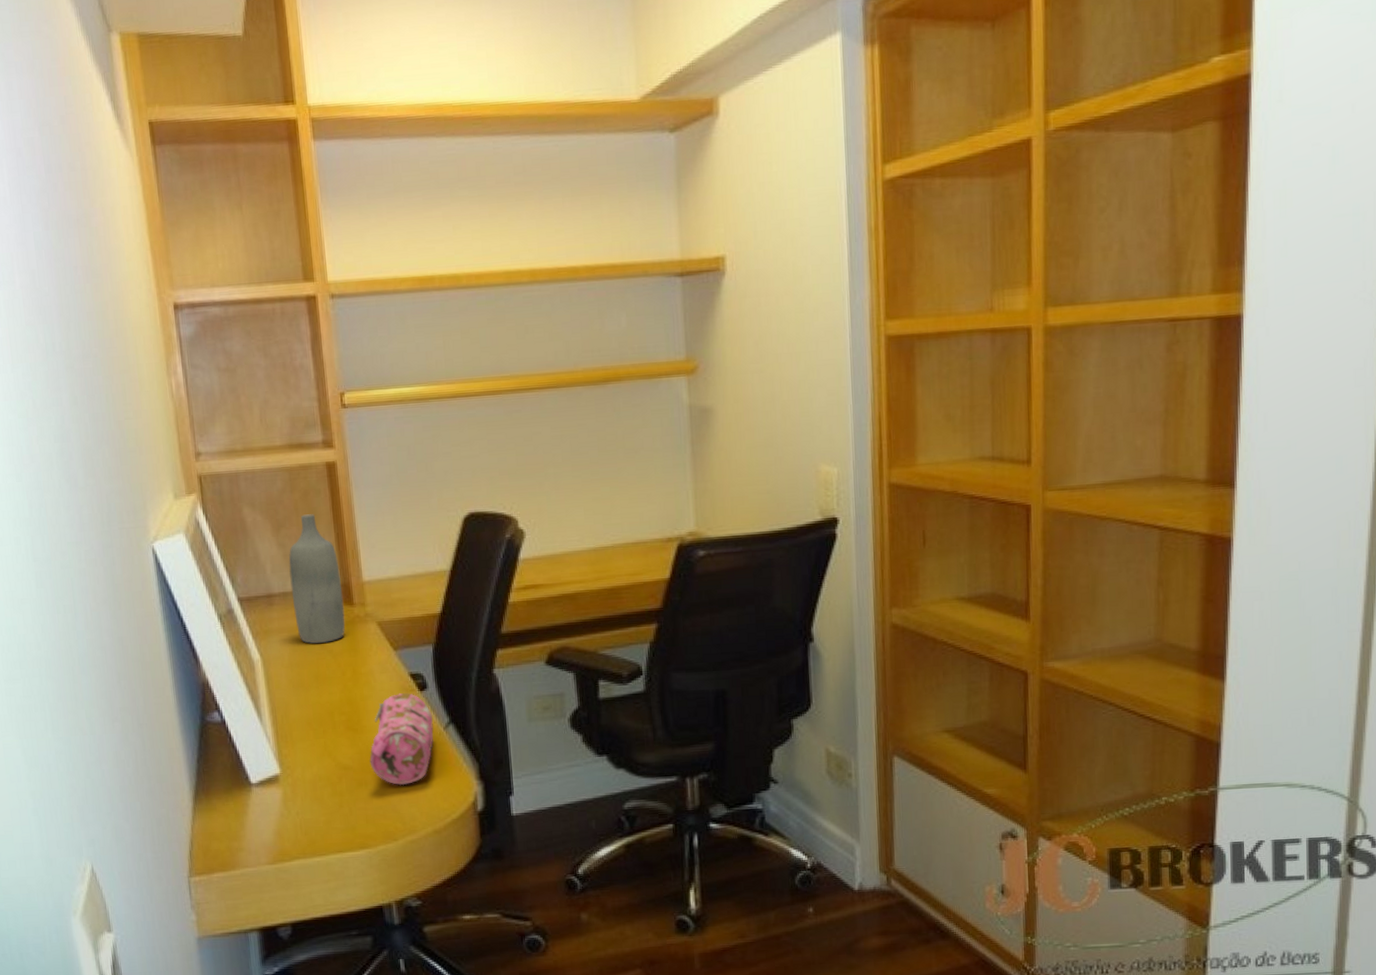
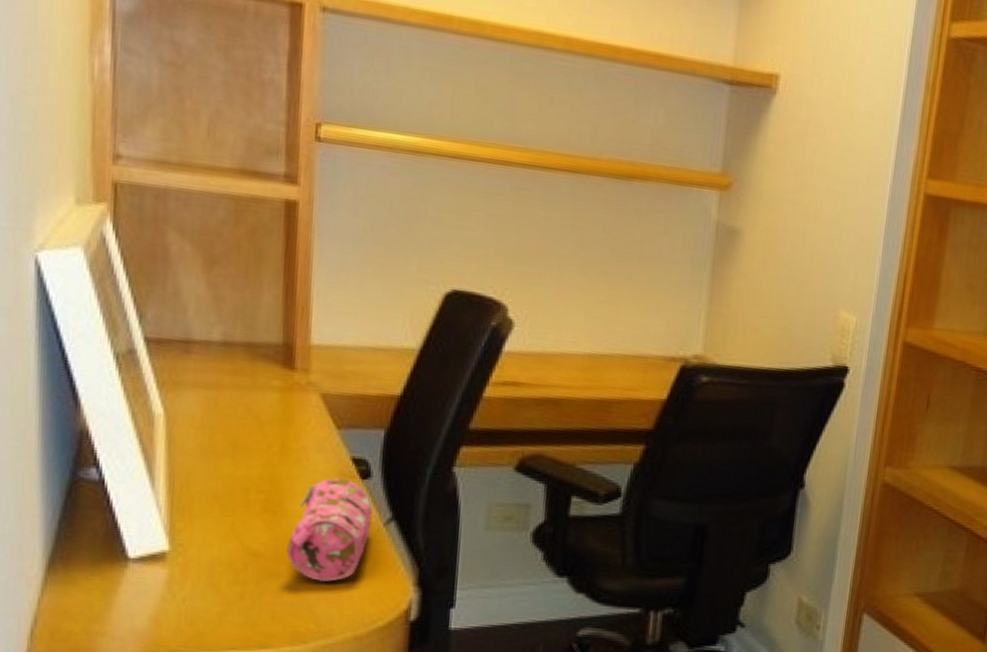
bottle: present [289,514,345,644] -> none [216,254,283,408]

